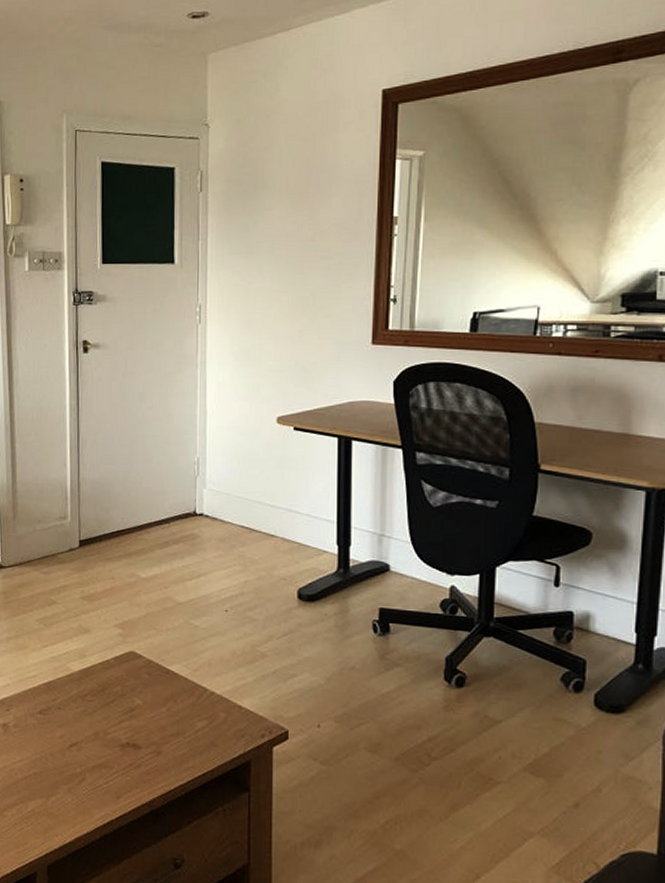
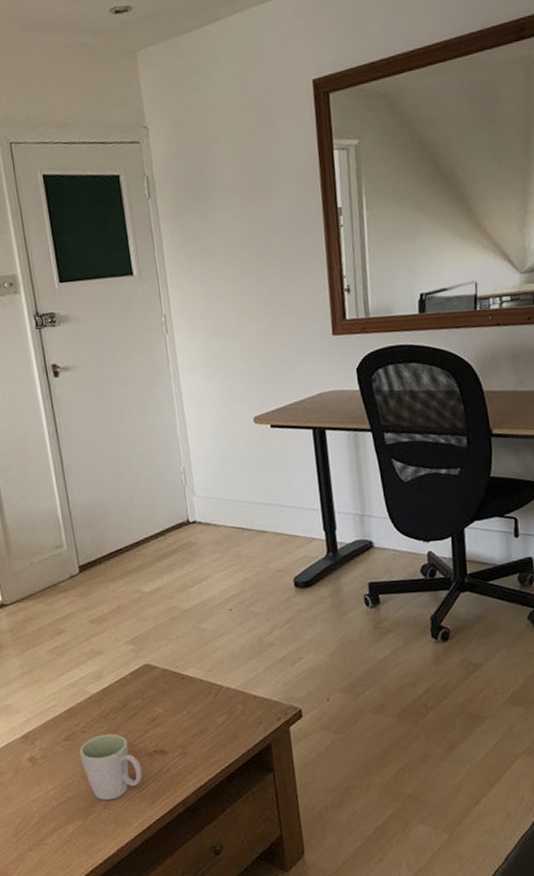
mug: none [52,715,112,785] -> present [79,733,143,800]

